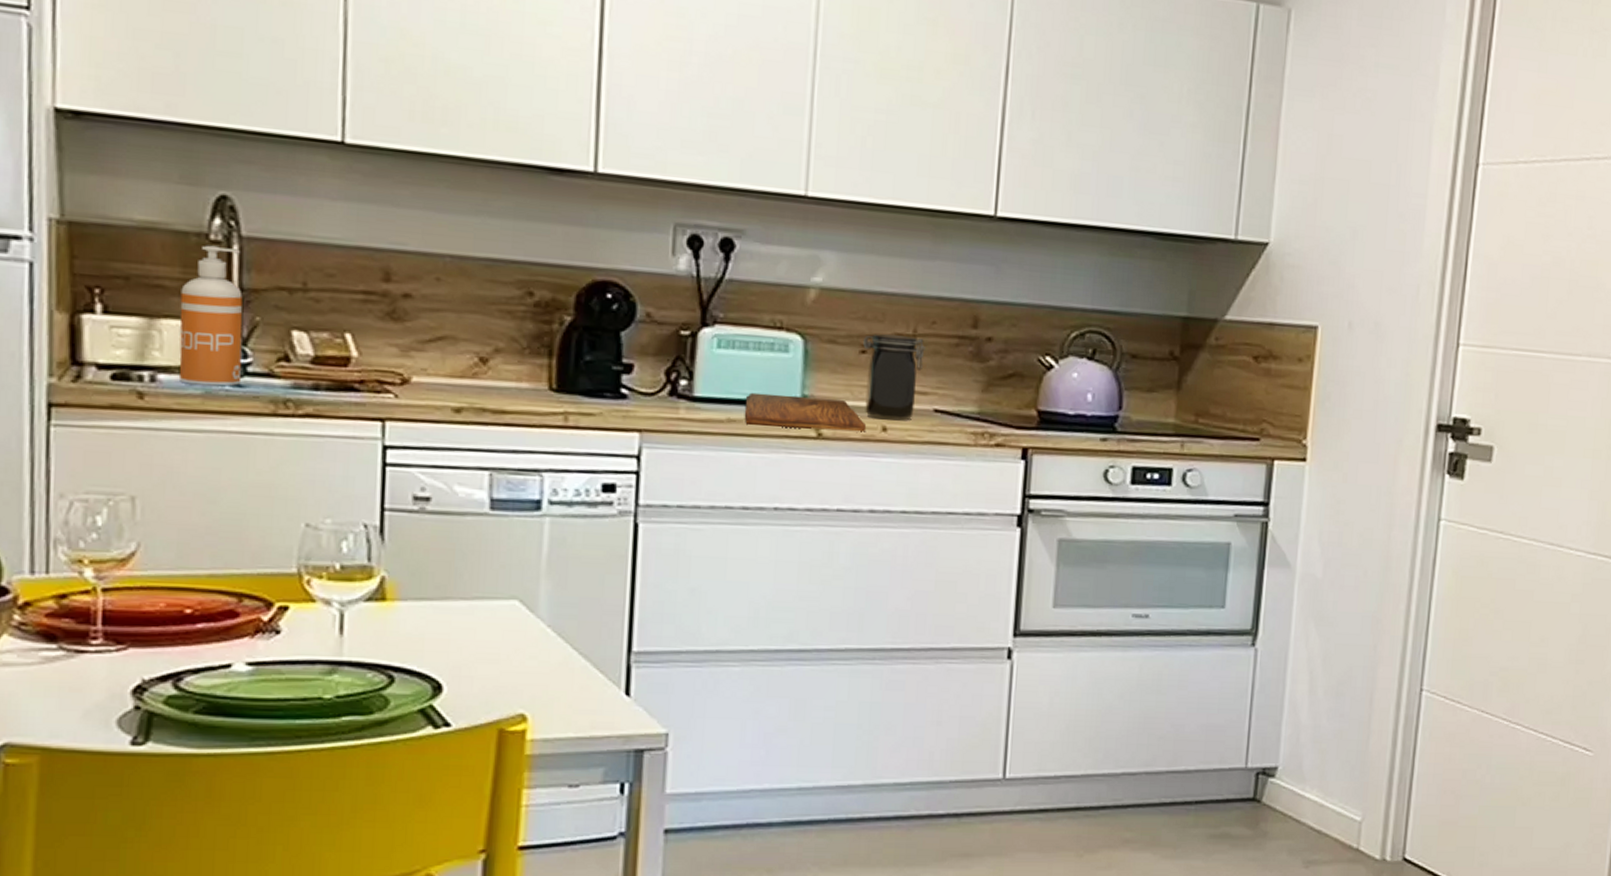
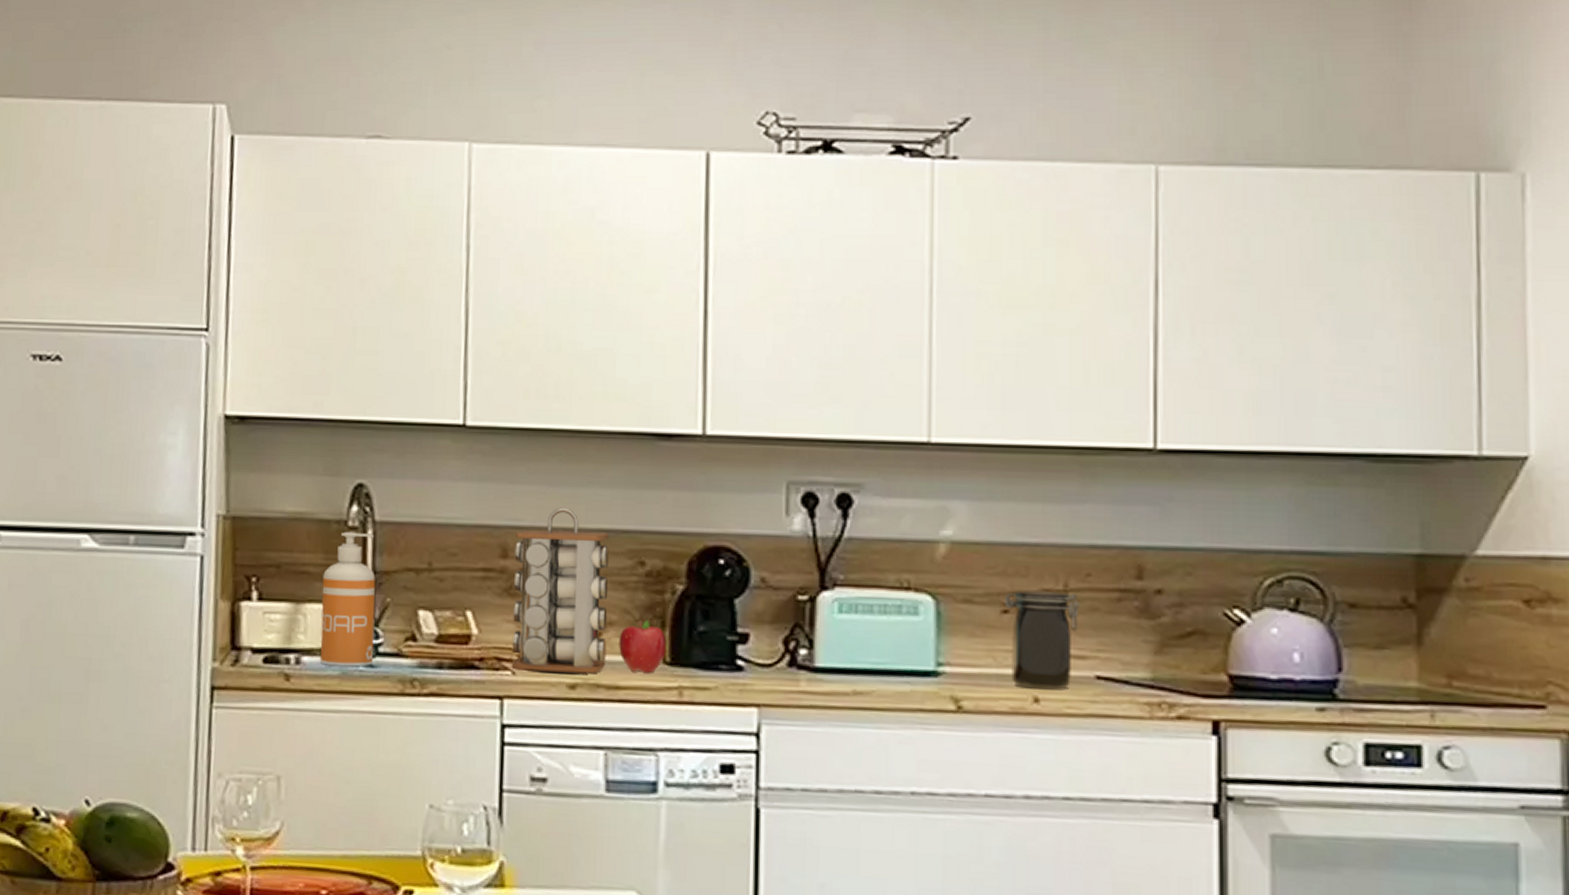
spice rack: none [394,234,498,400] -> present [512,507,609,675]
fruit: none [505,348,553,400] -> present [619,620,667,674]
cutting board: present [744,392,867,433] -> none [871,661,1015,705]

